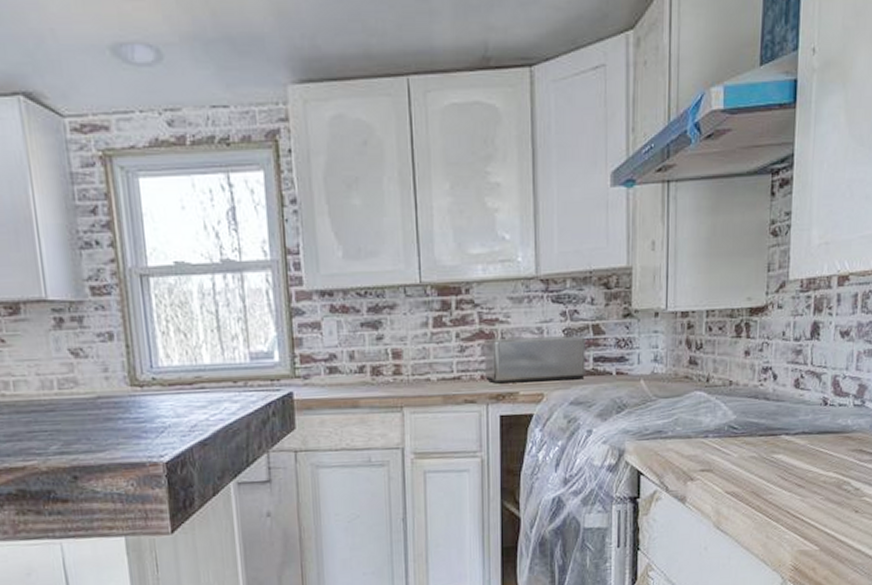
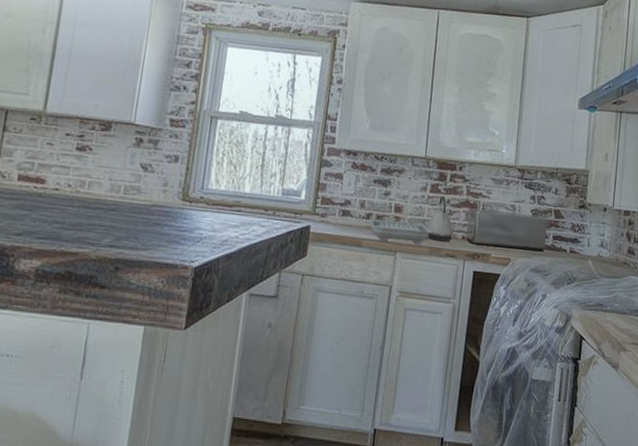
dish rack: none [362,368,443,398] -> present [368,218,432,245]
kettle: none [435,328,470,387] -> present [426,195,454,242]

